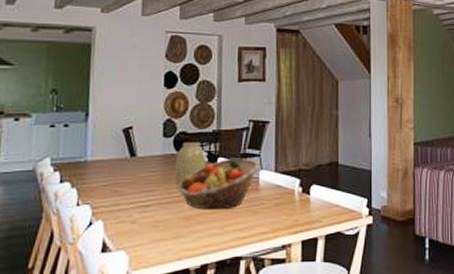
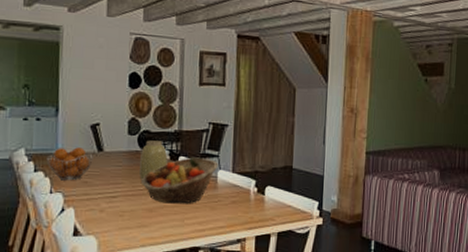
fruit basket: none [73,154,125,191] -> present [46,147,93,181]

